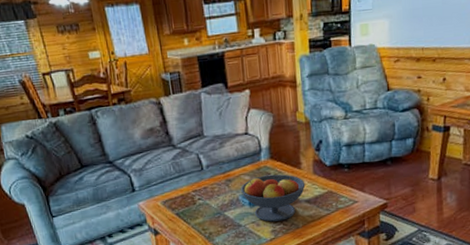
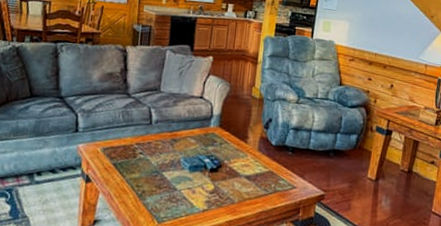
fruit bowl: present [241,174,306,222] -> none [184,142,249,193]

